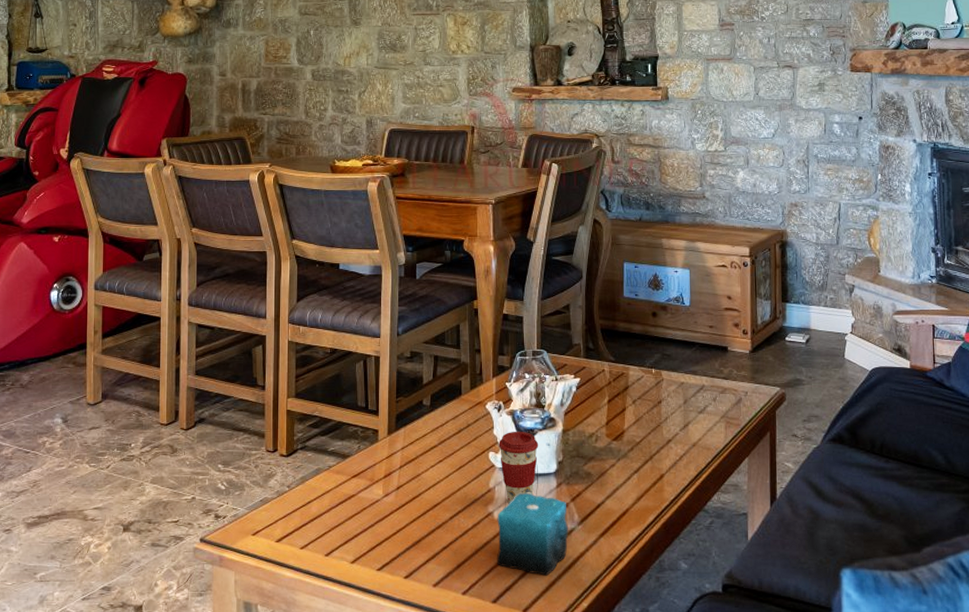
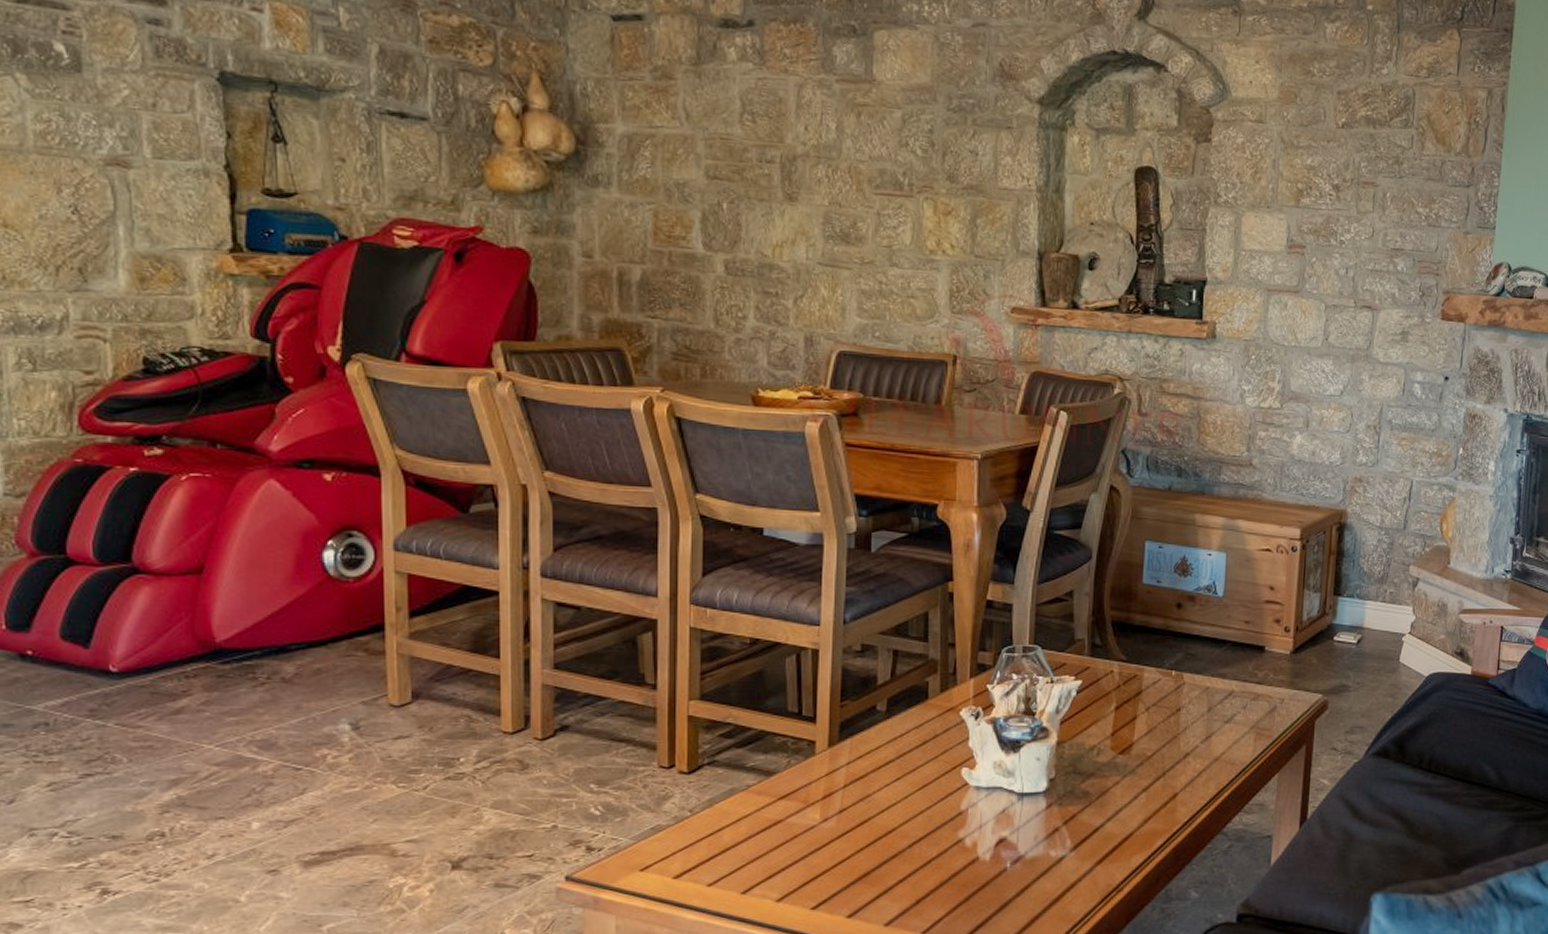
candle: present [497,484,569,576] -> none [967,805,1059,910]
coffee cup: present [499,431,539,503] -> none [974,742,1026,828]

